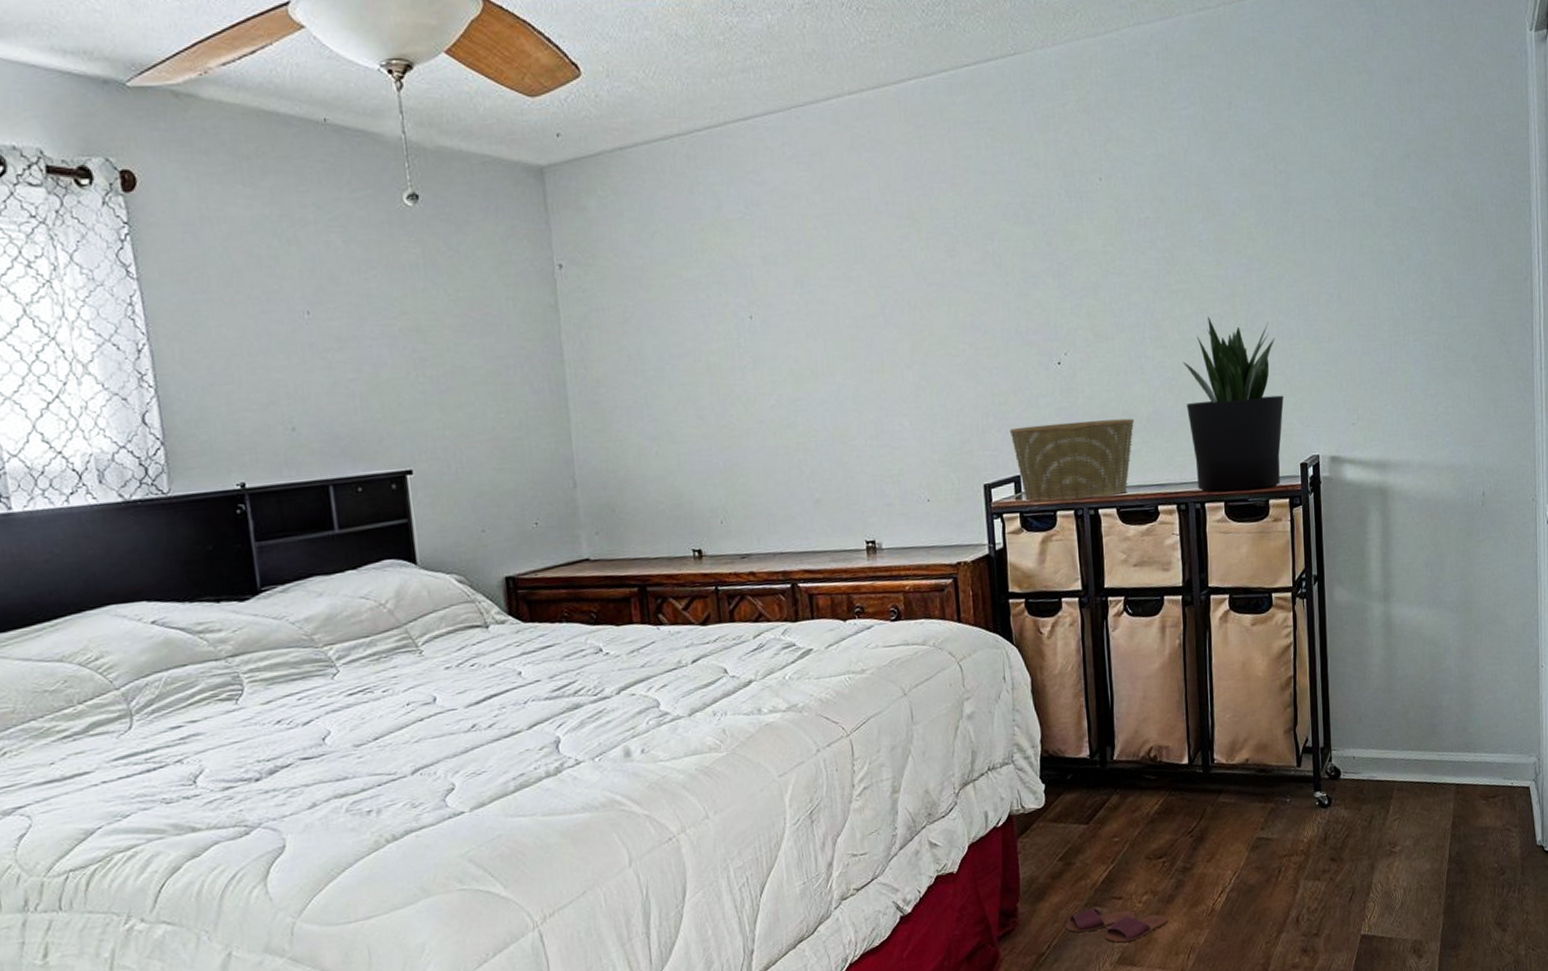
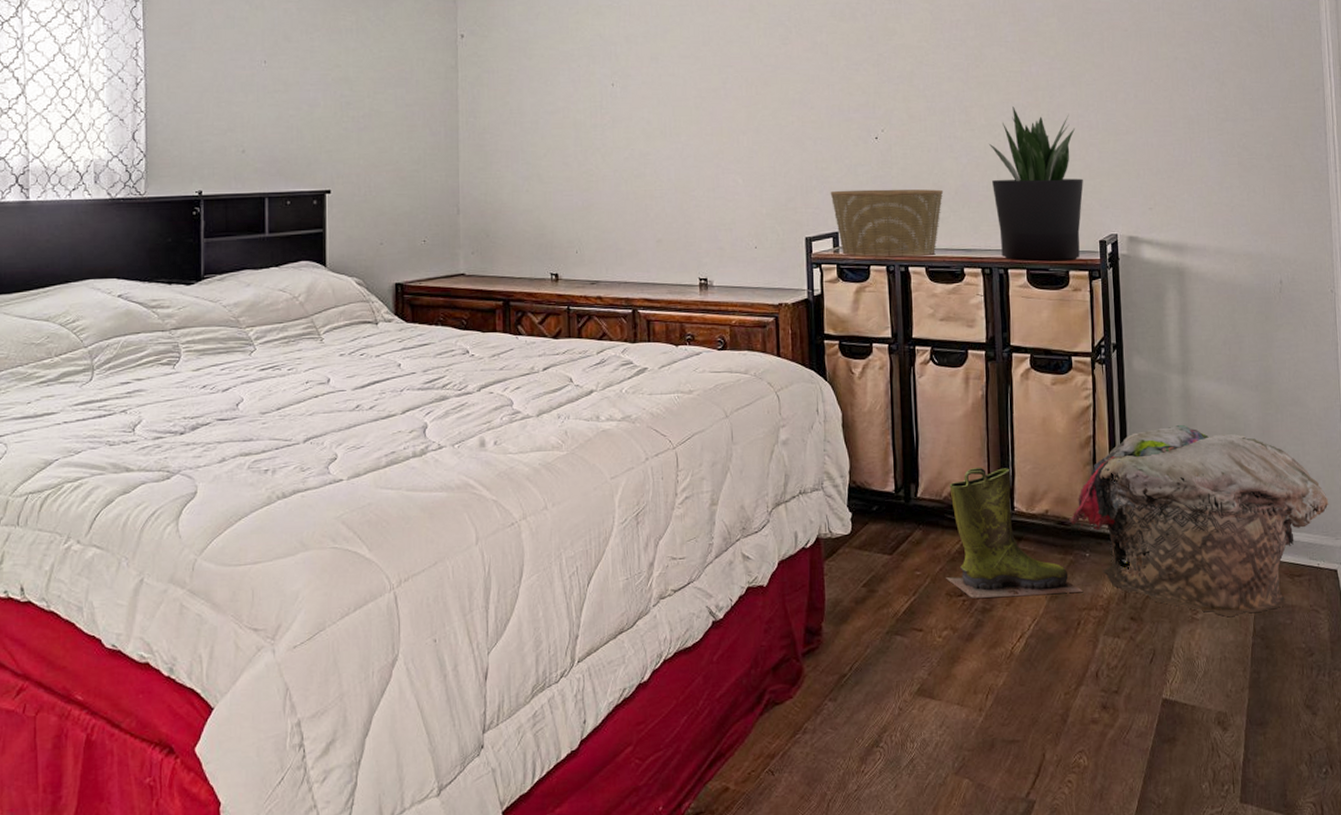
slippers: present [1064,908,1168,943] -> none [866,637,967,674]
boot: none [1144,719,1284,859] -> present [945,467,1084,598]
laundry basket: none [1270,655,1524,847] -> present [1069,425,1329,618]

